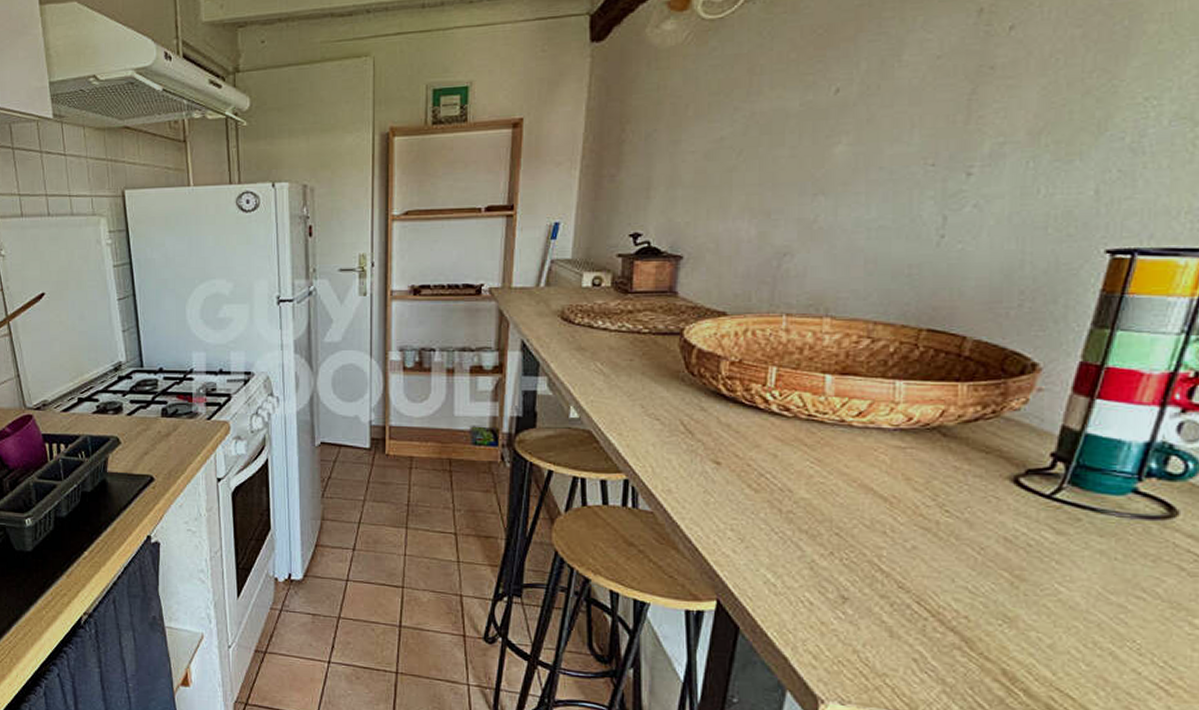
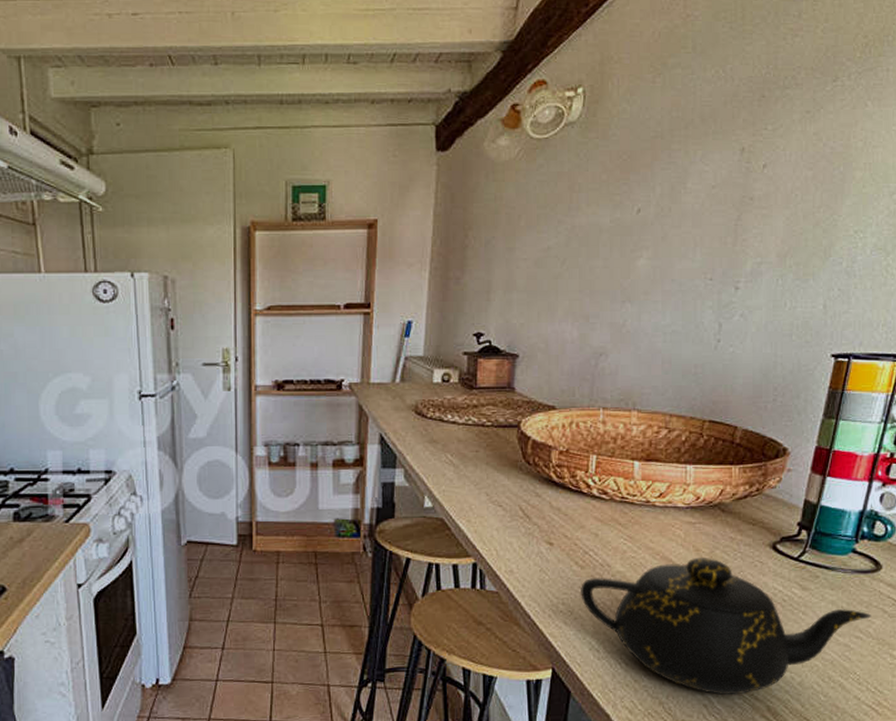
teapot: none [754,487,1161,652] -> present [581,557,872,695]

